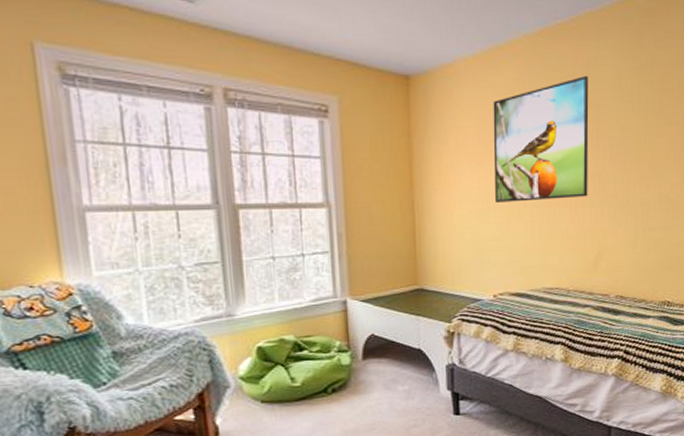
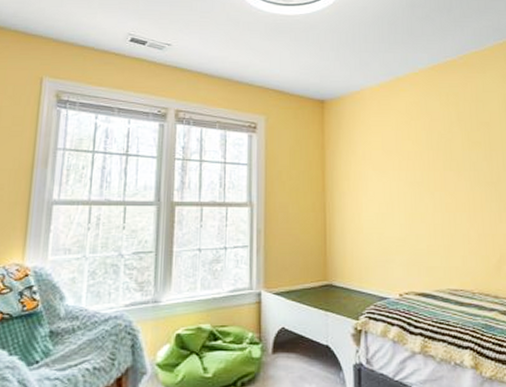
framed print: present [493,75,589,202] -> none [395,100,486,206]

